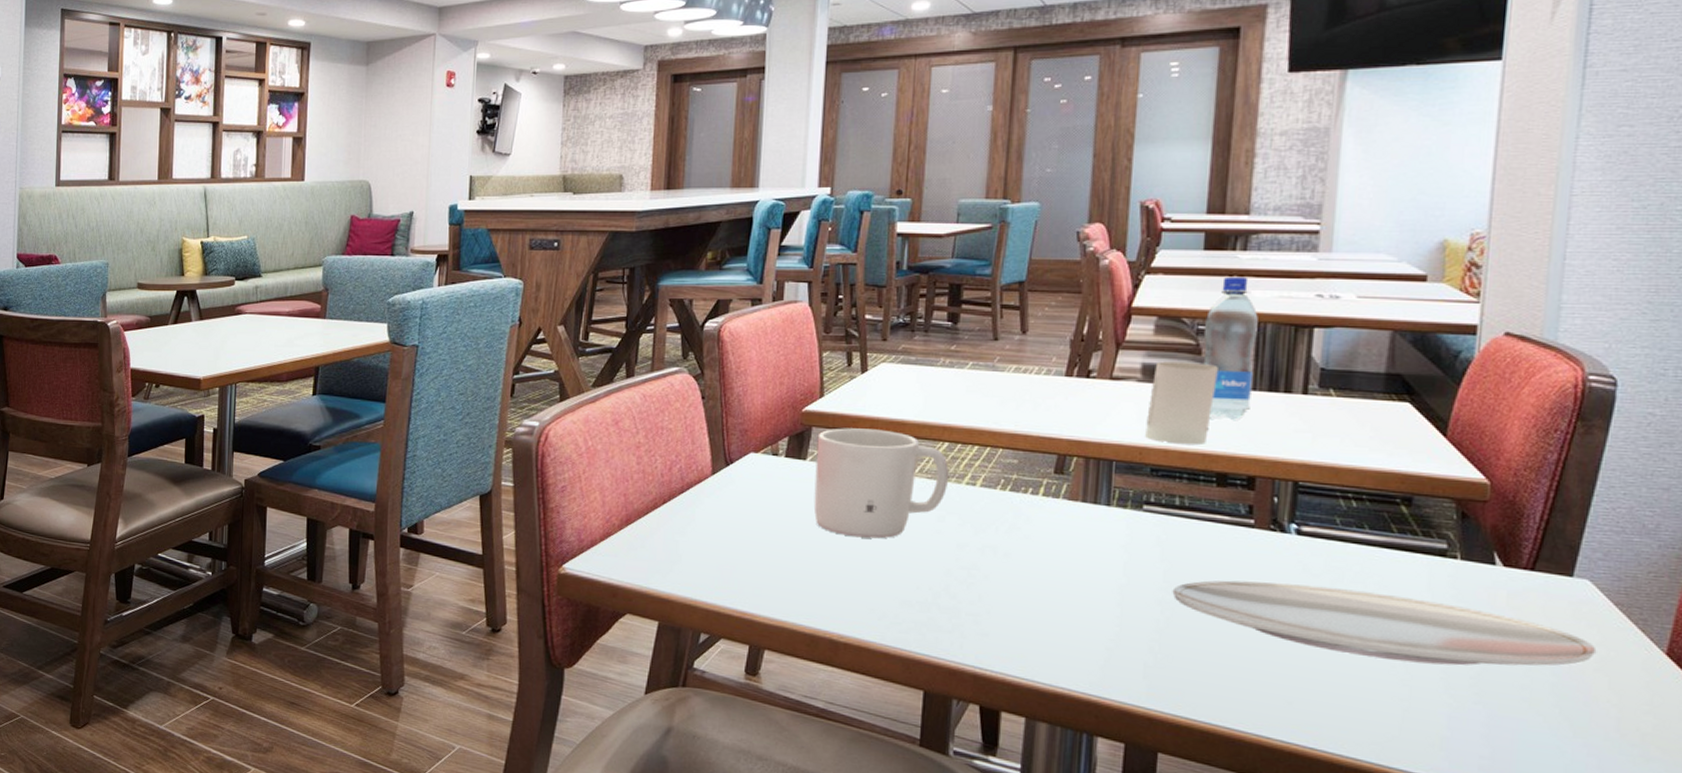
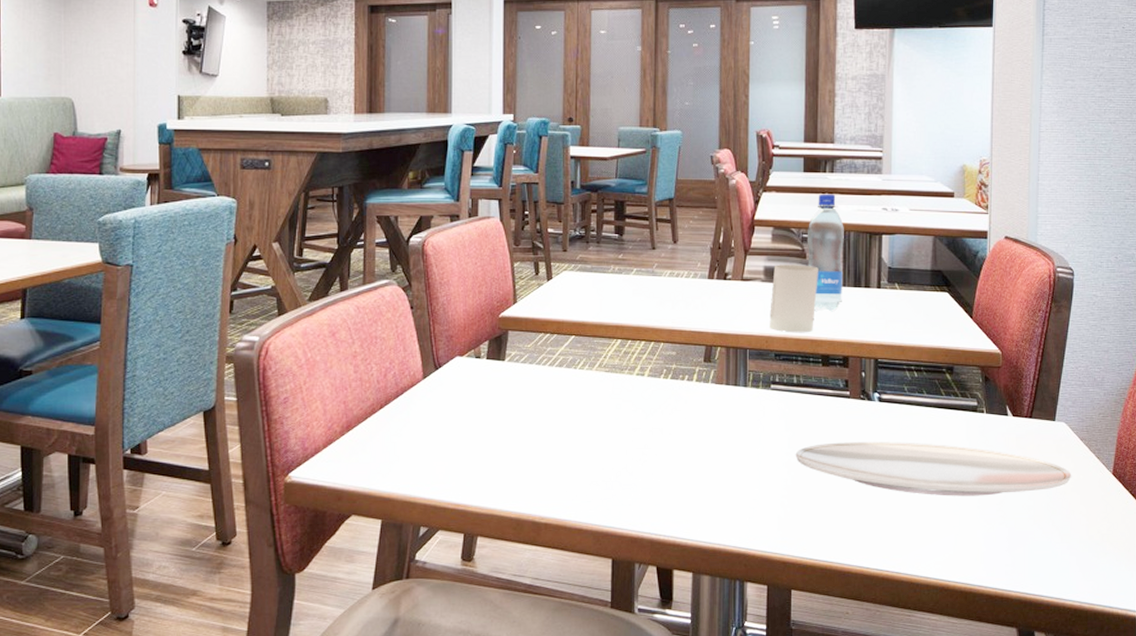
mug: present [813,428,950,539] -> none [513,330,623,428]

